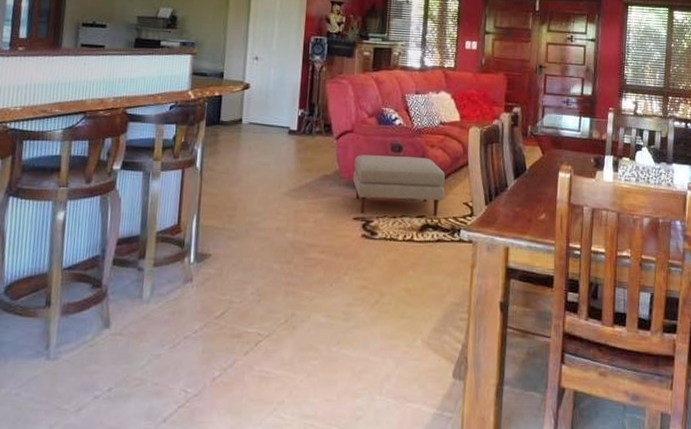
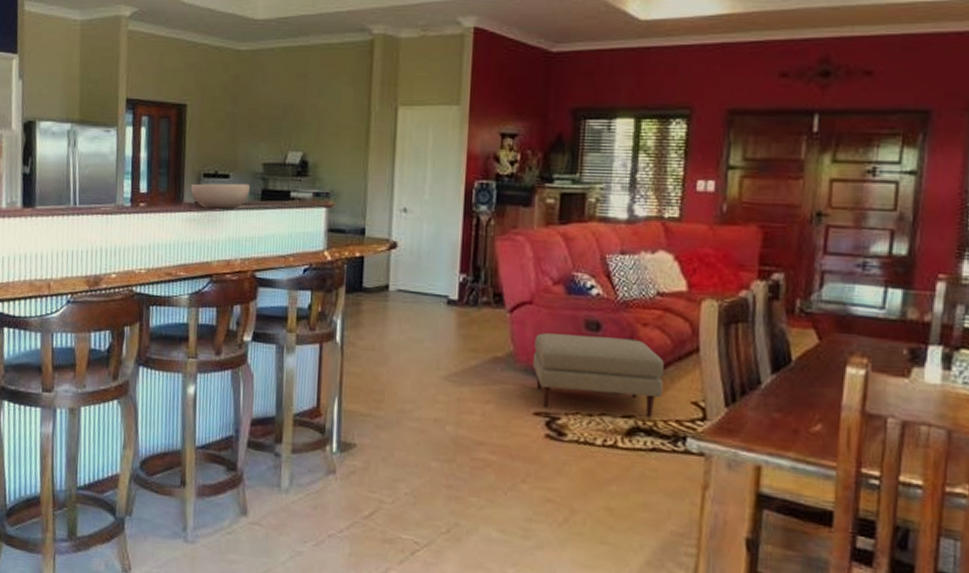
bowl: none [69,31,126,54] -> present [191,183,251,209]

